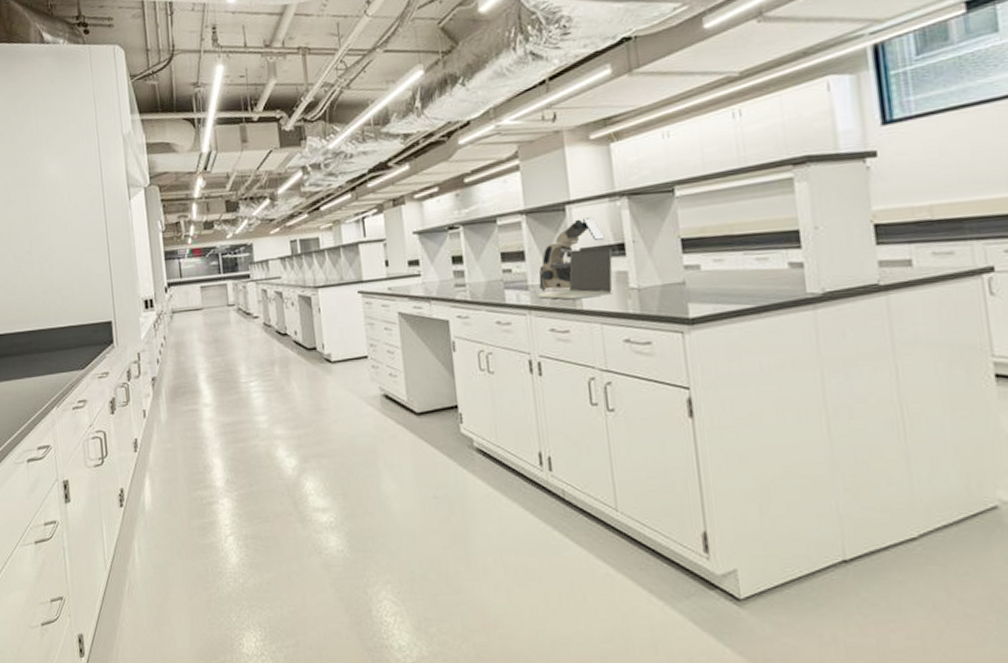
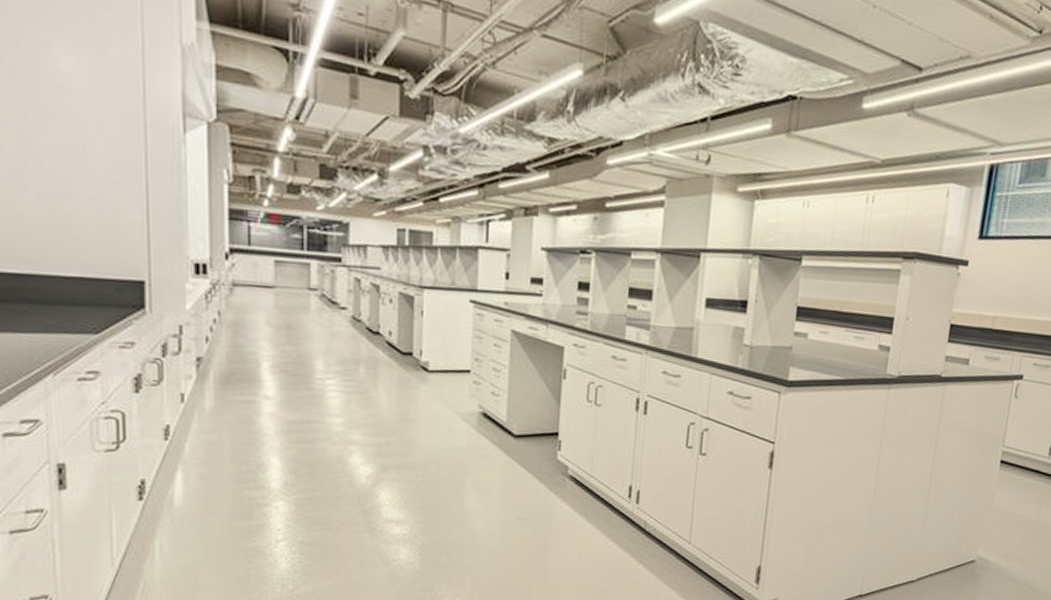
laptop: present [536,247,613,300] -> none [655,298,736,348]
microscope: present [538,217,605,291] -> none [660,269,731,336]

